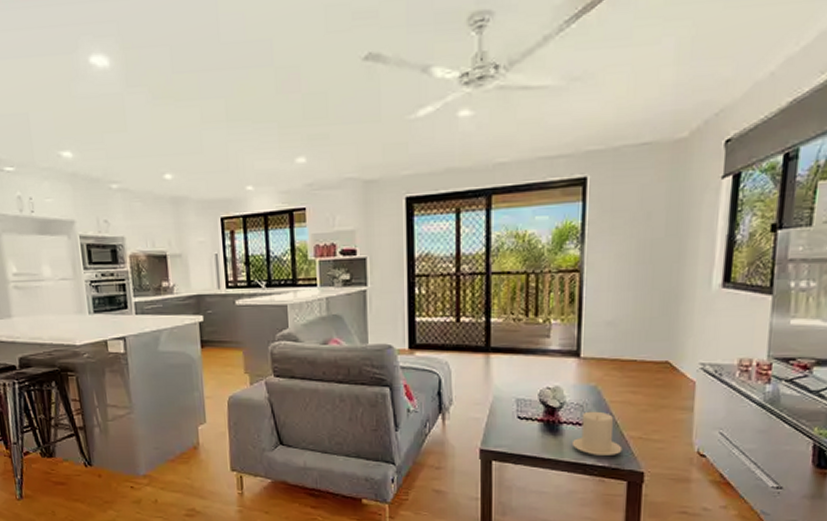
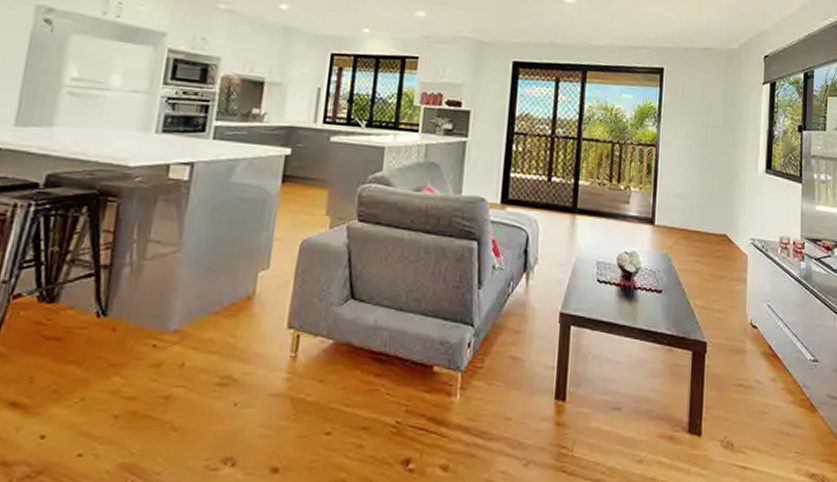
candle: present [571,411,623,455] -> none [644,278,689,324]

